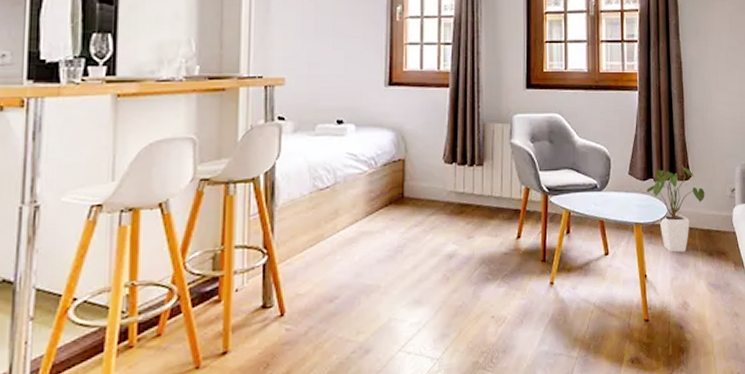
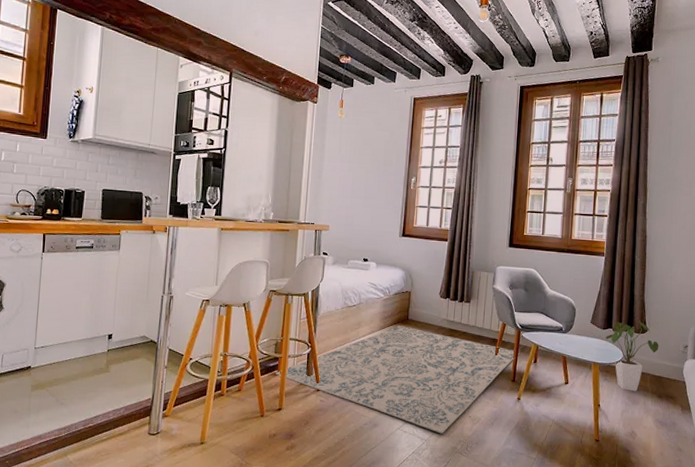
rug: none [215,207,544,347] -> present [275,325,515,434]

